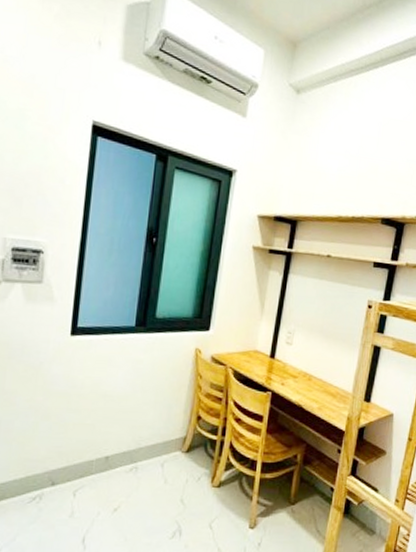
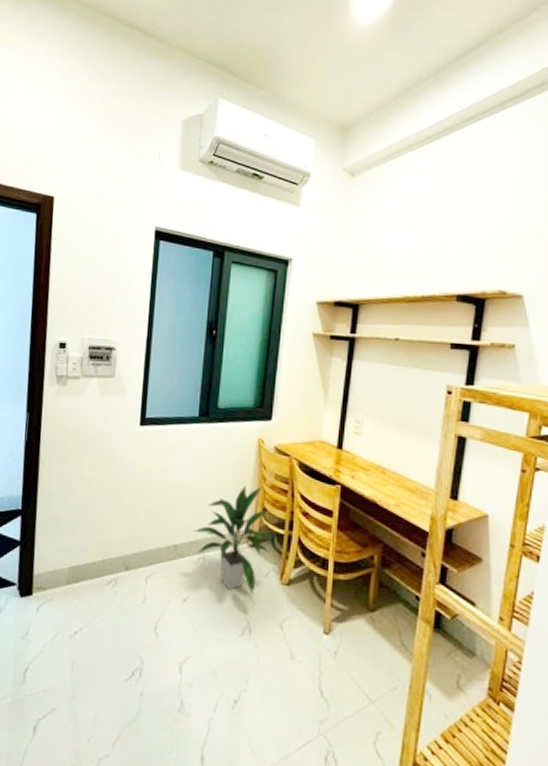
indoor plant: none [126,394,206,498] -> present [193,485,273,594]

